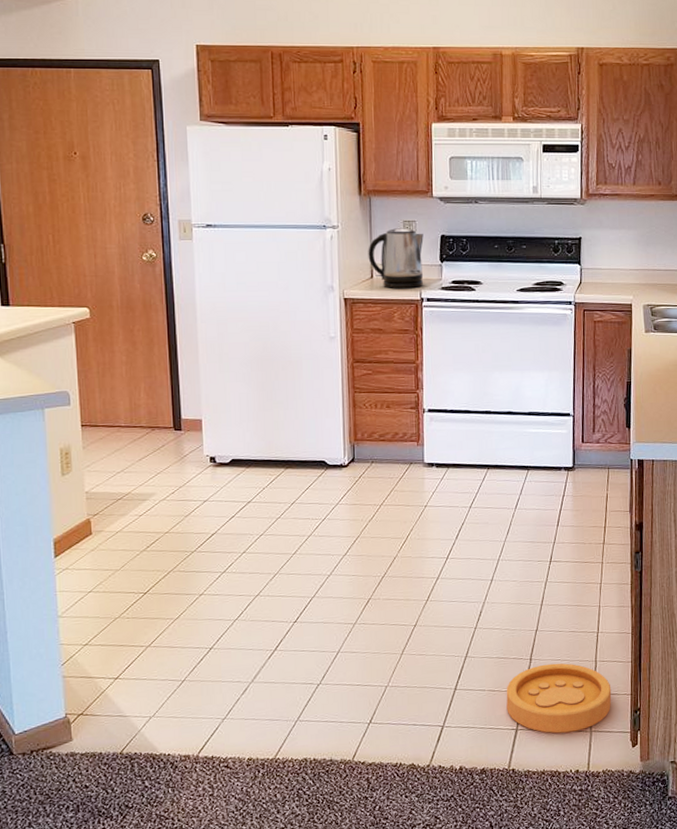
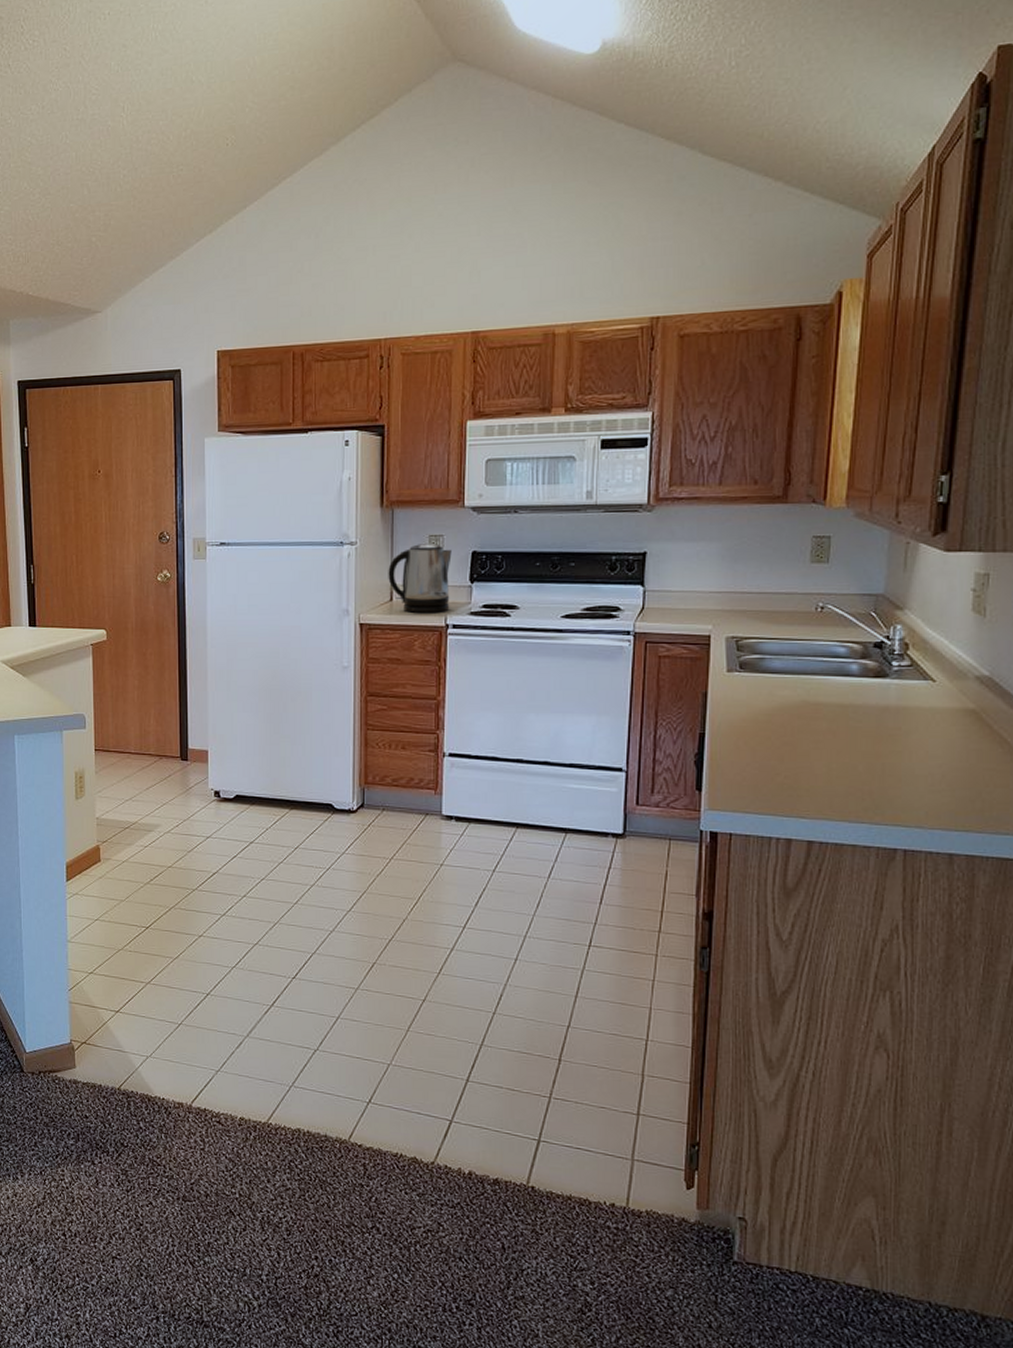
pet bowl: present [506,663,612,734] -> none [528,1068,662,1157]

